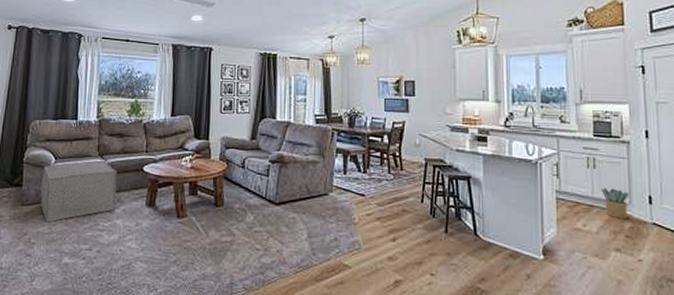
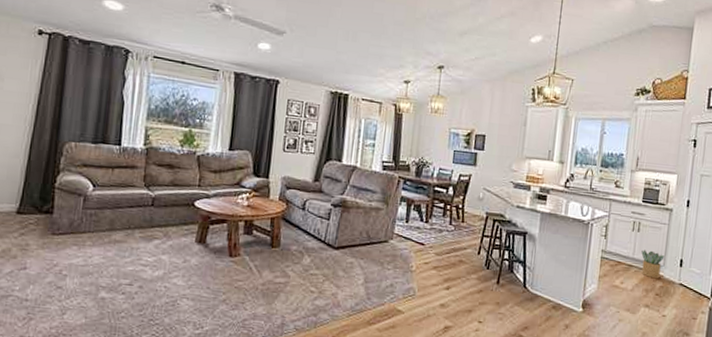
ottoman: present [41,160,117,223] -> none [75,192,165,254]

